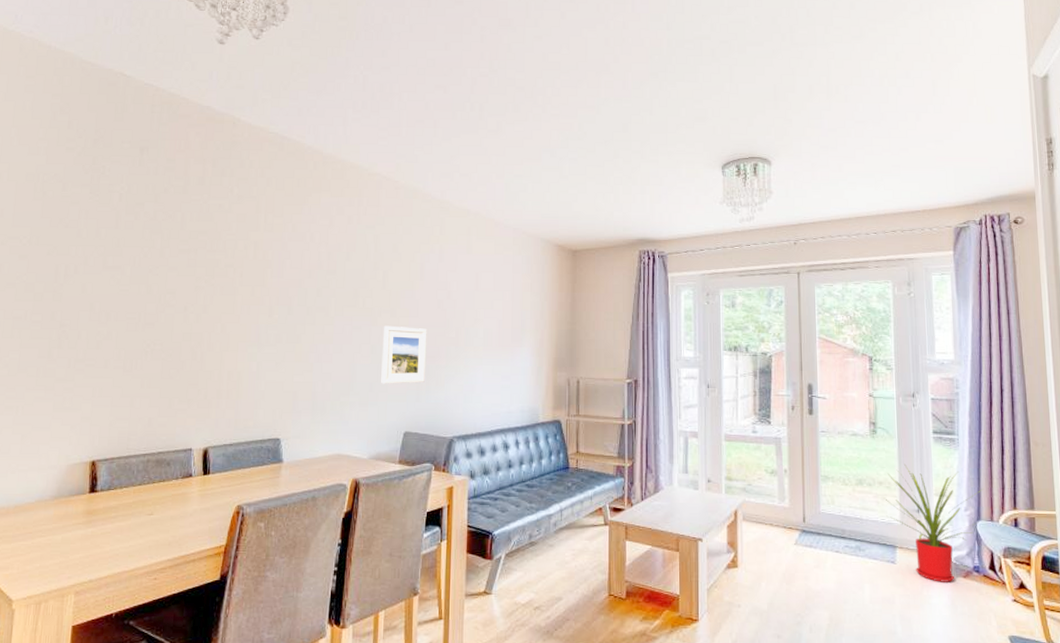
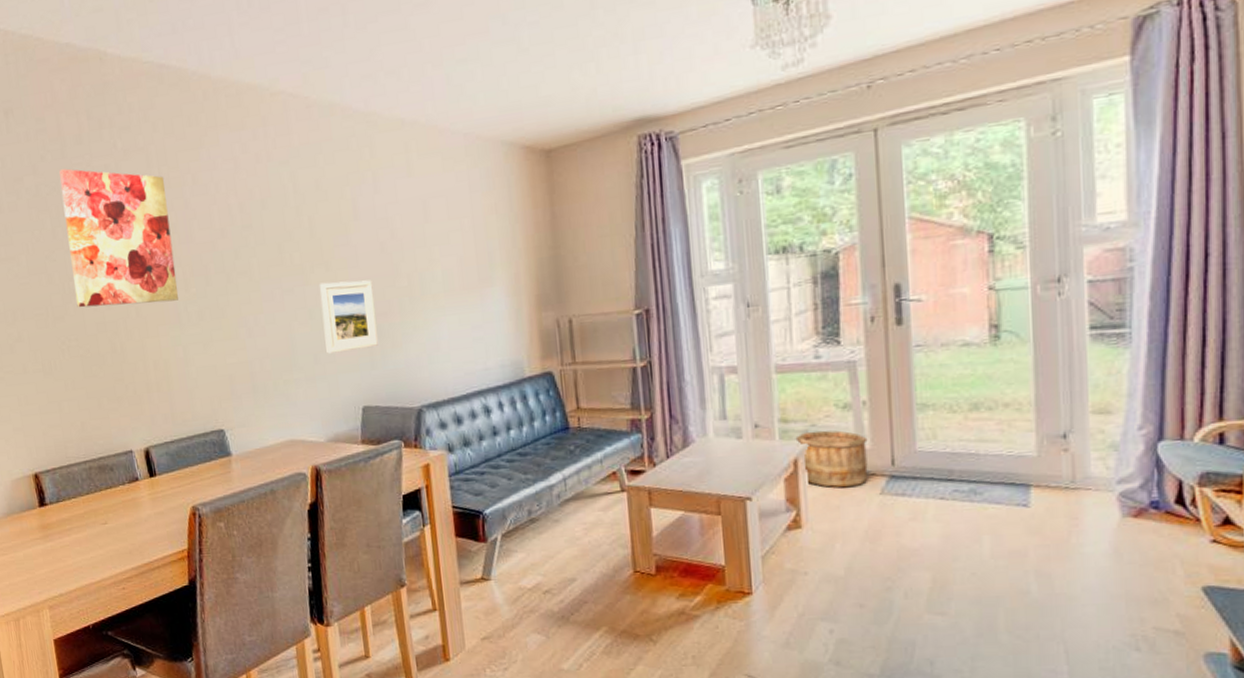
wall art: none [168,202,268,323] -> present [59,168,178,308]
wooden bucket: none [736,489,787,537] -> present [795,430,868,488]
house plant: present [885,464,983,582] -> none [1013,375,1170,526]

